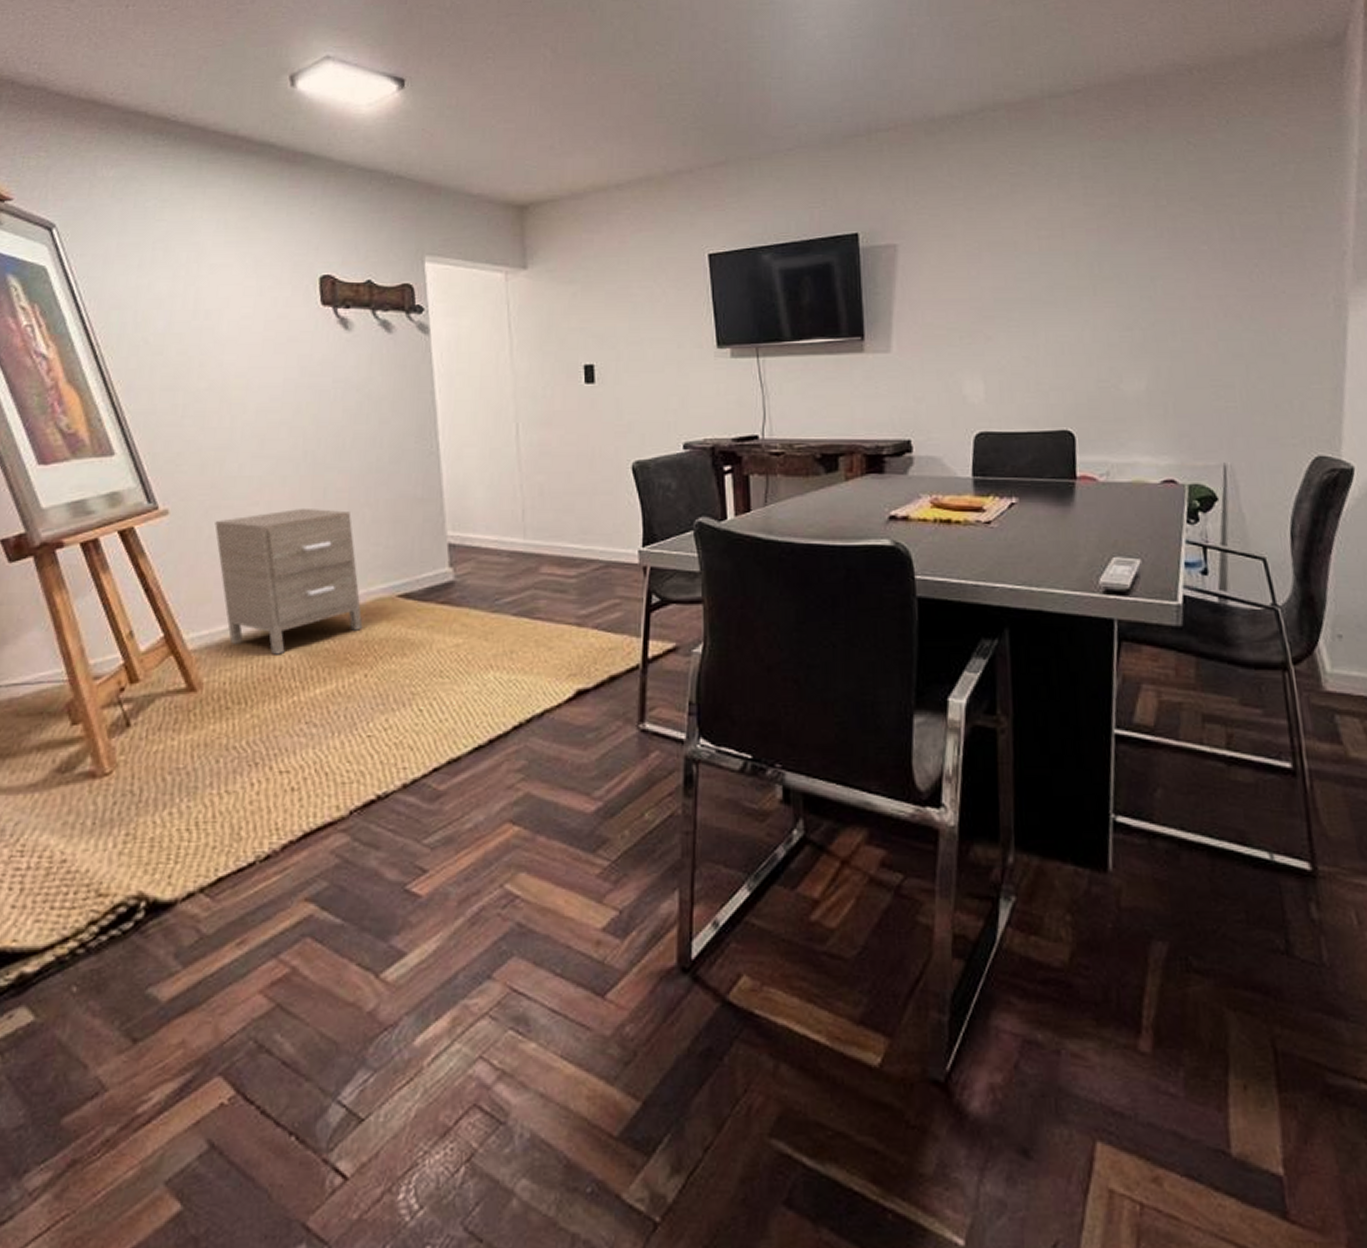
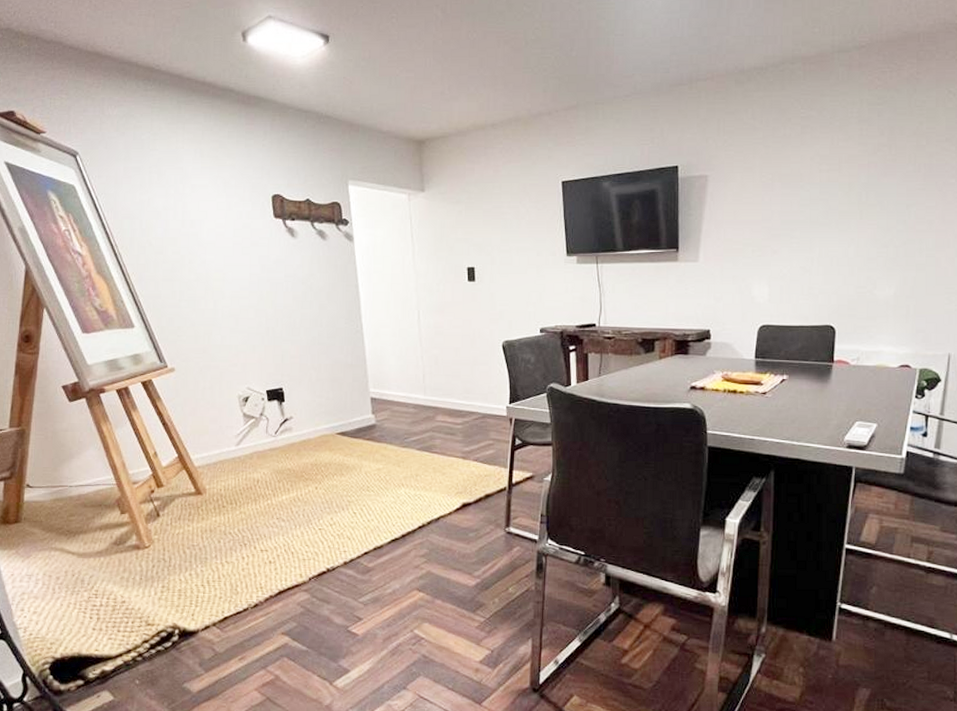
nightstand: present [214,507,363,655] -> none [207,369,313,472]

